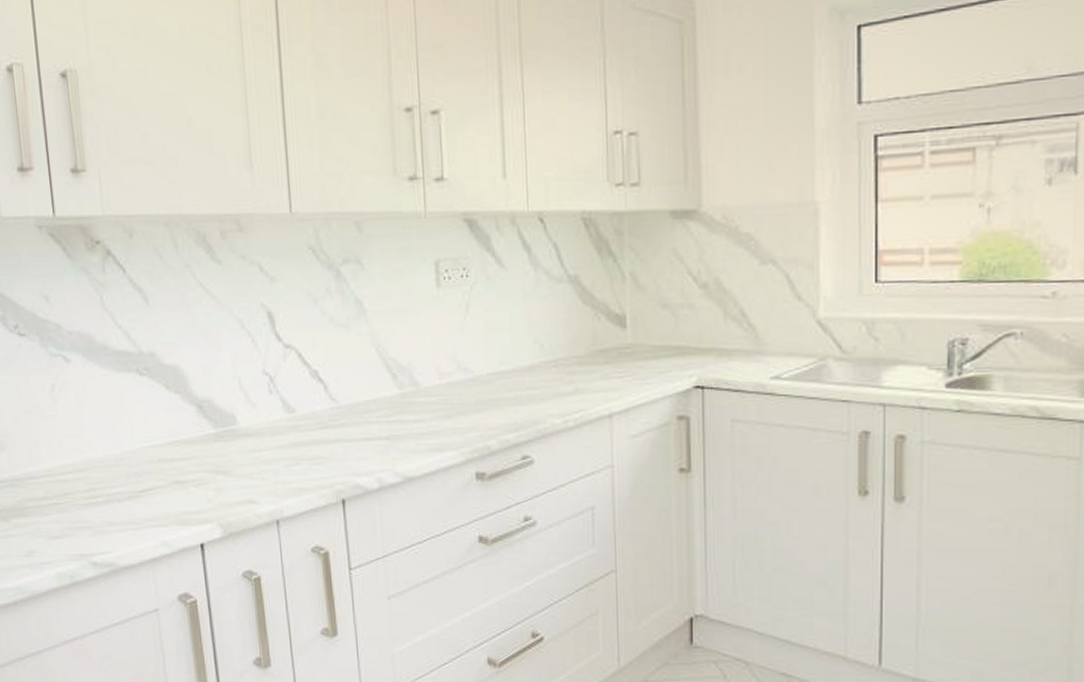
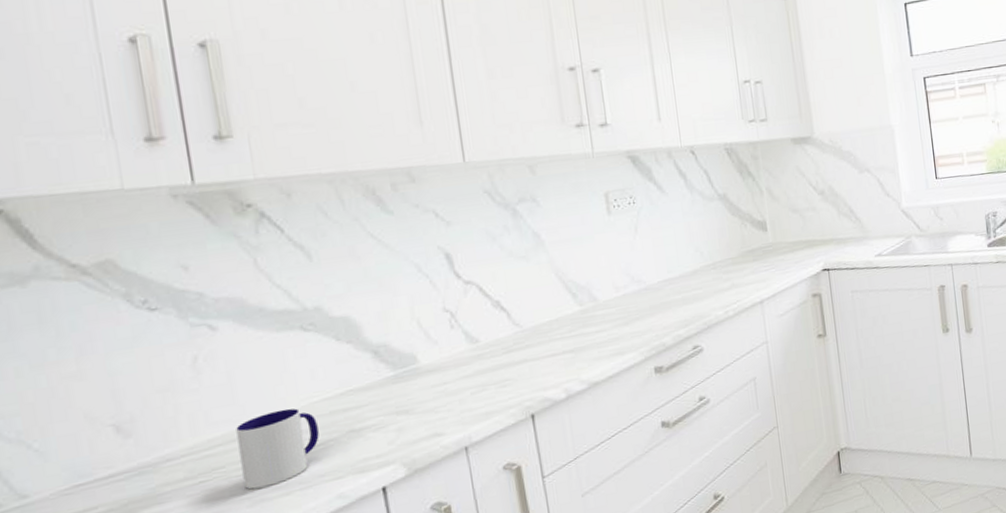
mug: none [83,449,149,520] -> present [236,408,319,490]

